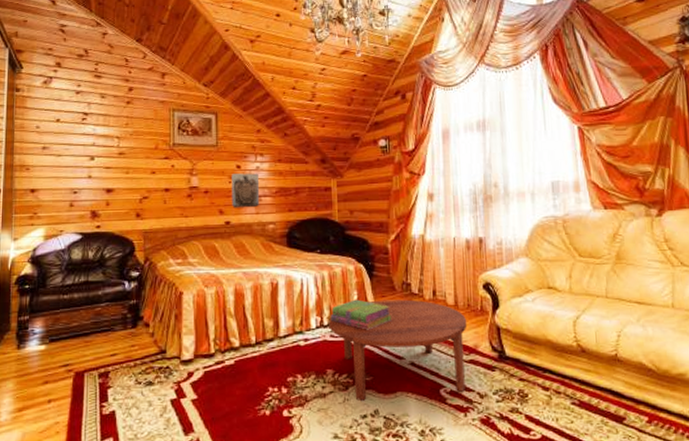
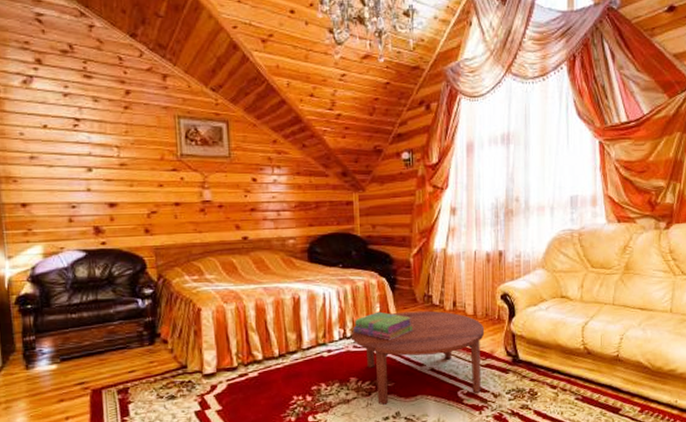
wall sculpture: present [232,173,260,208] -> none [247,186,279,223]

